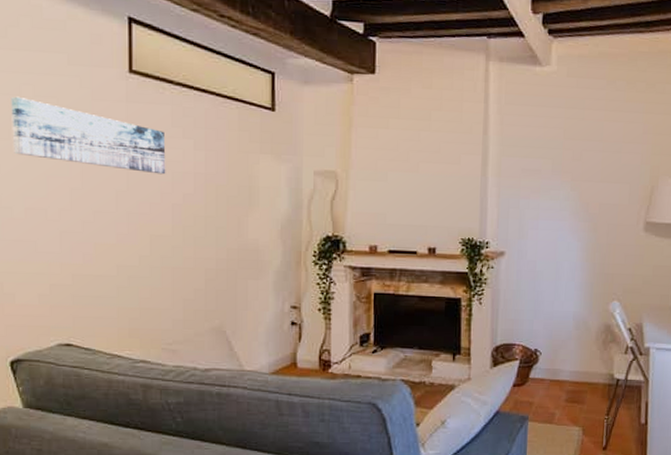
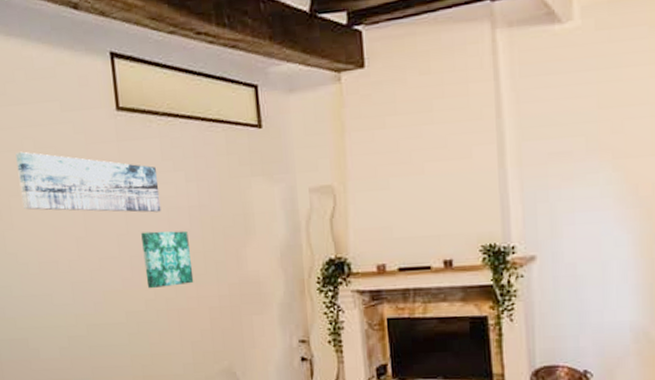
wall art: none [142,191,192,246] -> present [141,230,194,289]

